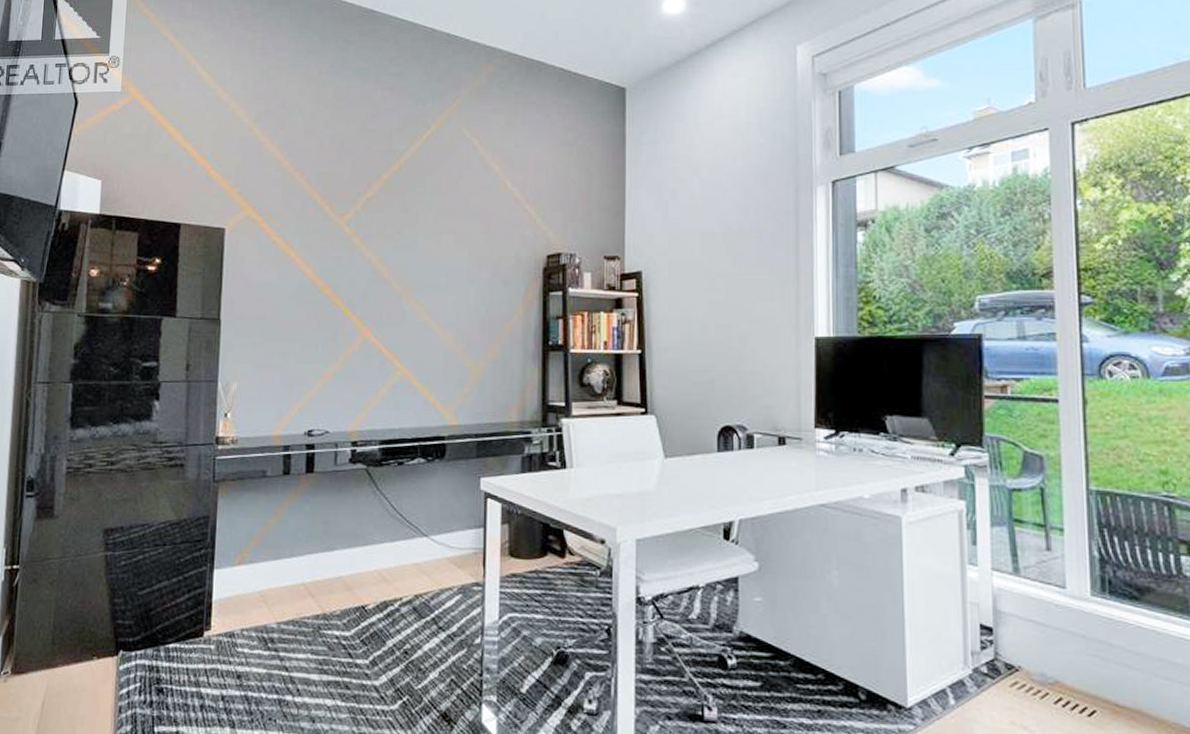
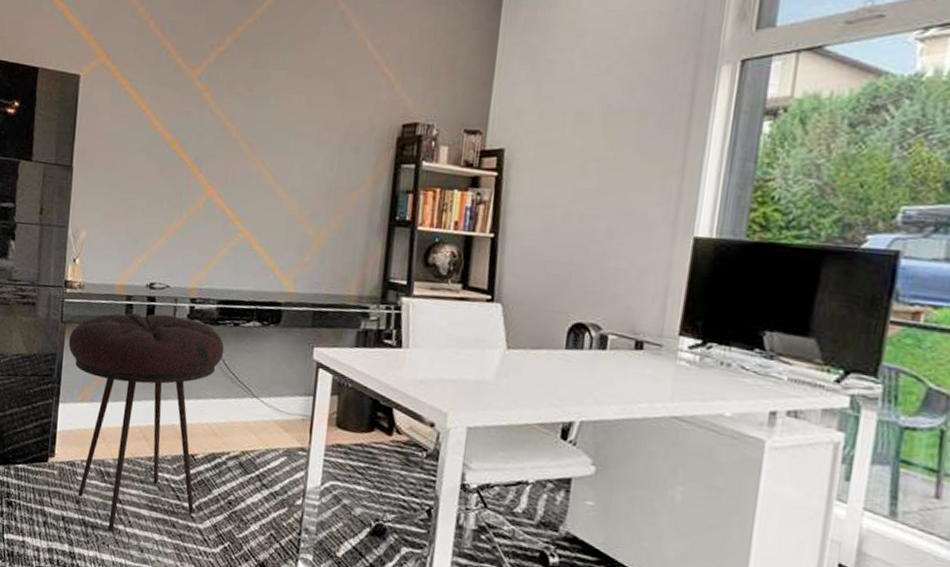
stool: none [223,461,390,705] -> present [69,313,224,532]

